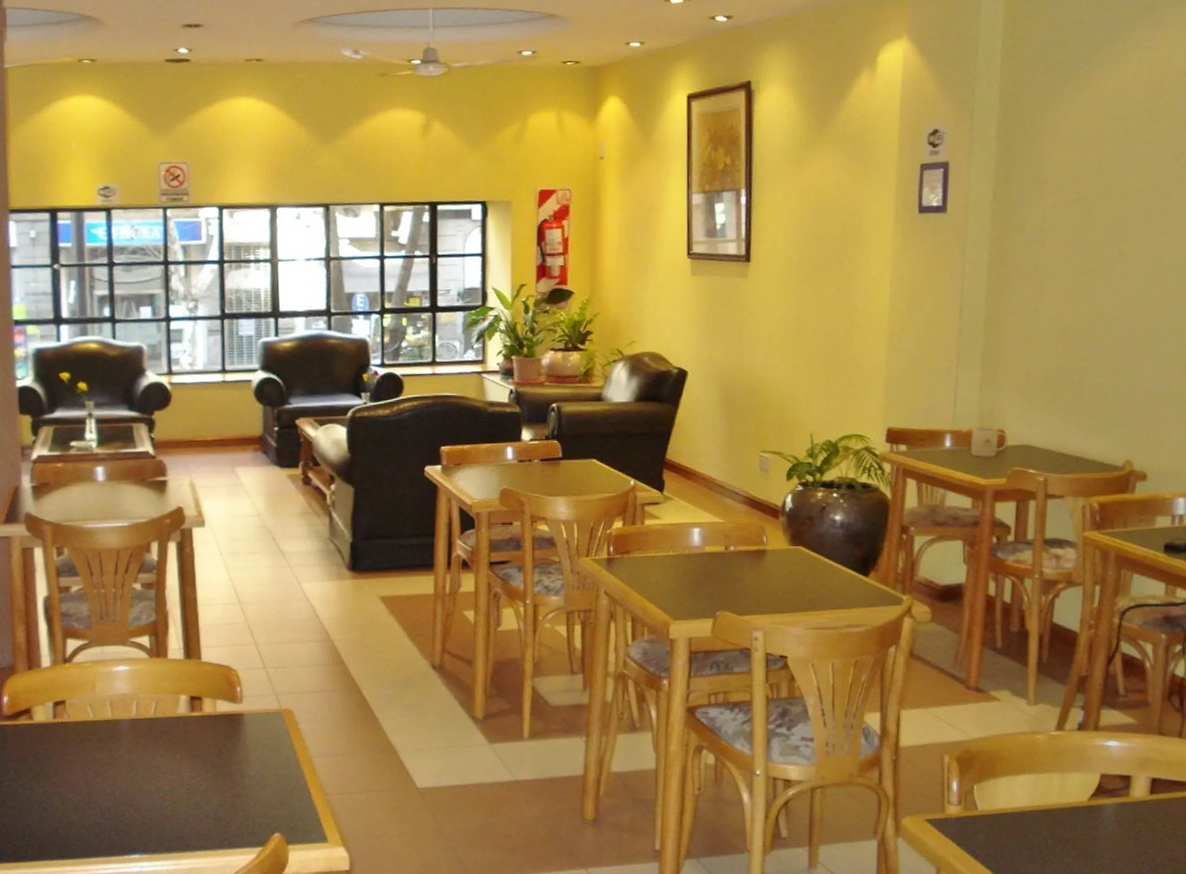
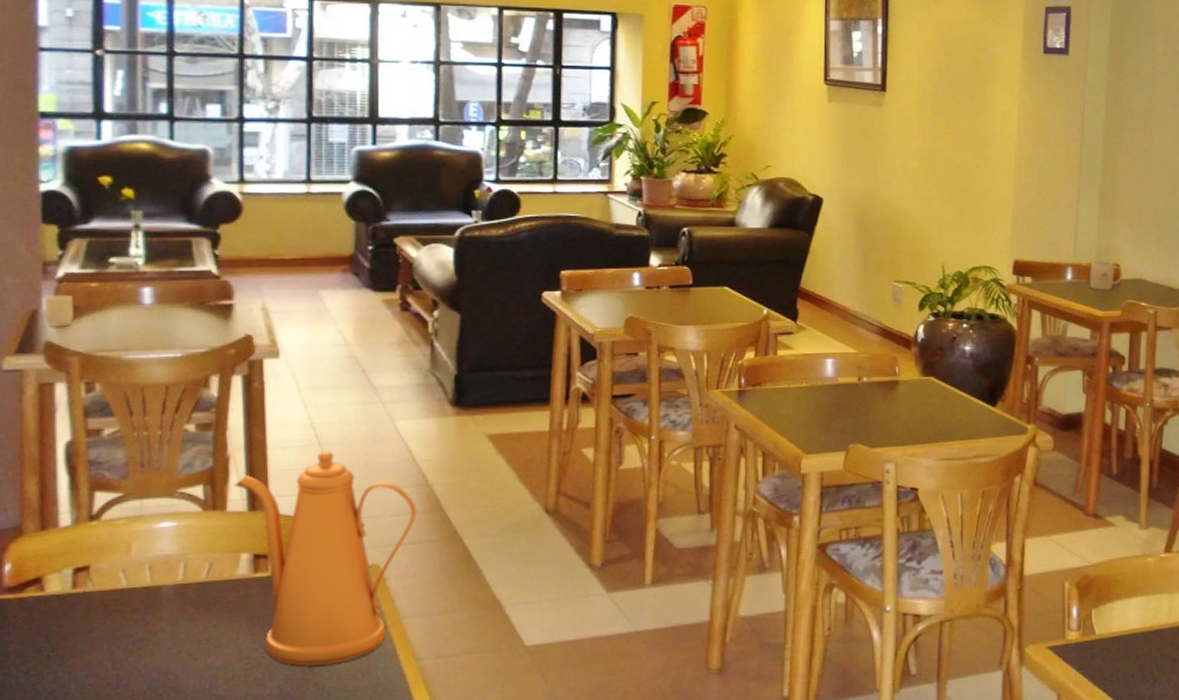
cup: none [23,473,46,502] -> present [43,294,75,329]
coffee pot: none [172,609,322,795] -> present [233,451,417,666]

